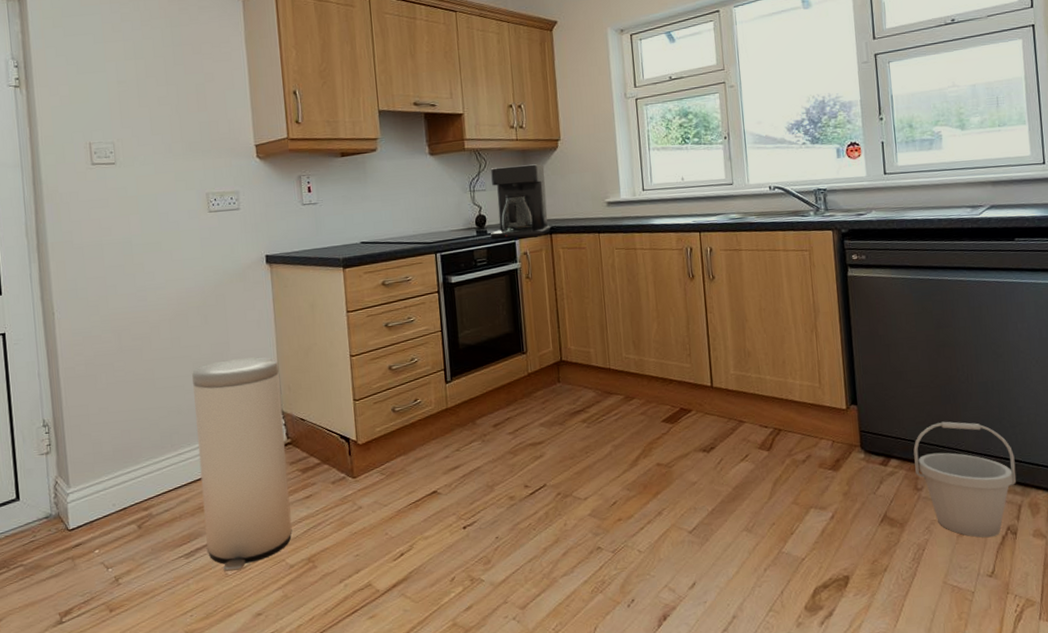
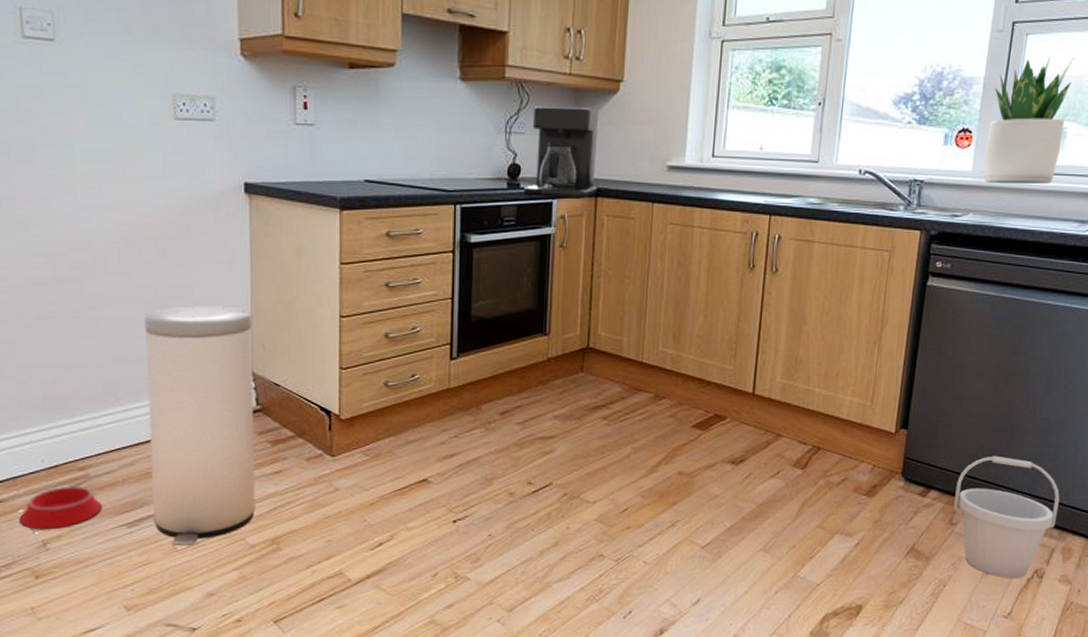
pet bowl: none [95,524,164,567] -> present [19,485,103,529]
planter: none [870,75,940,184] -> present [984,56,1075,184]

